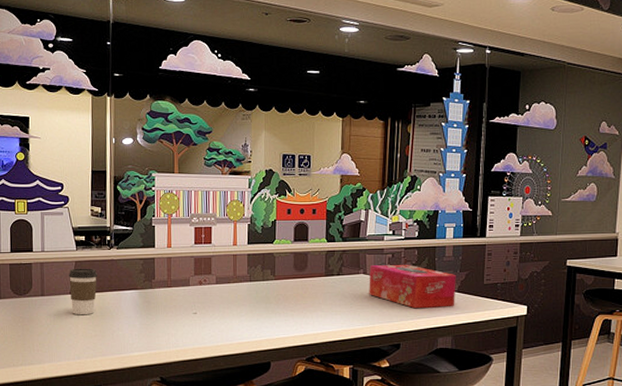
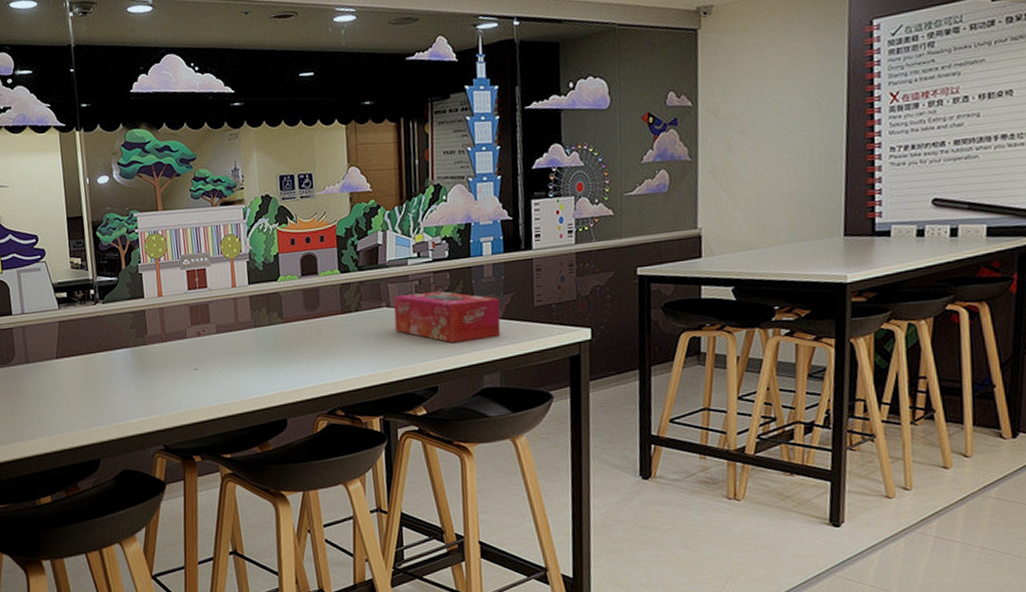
coffee cup: present [69,268,97,314] -> none [53,328,85,381]

